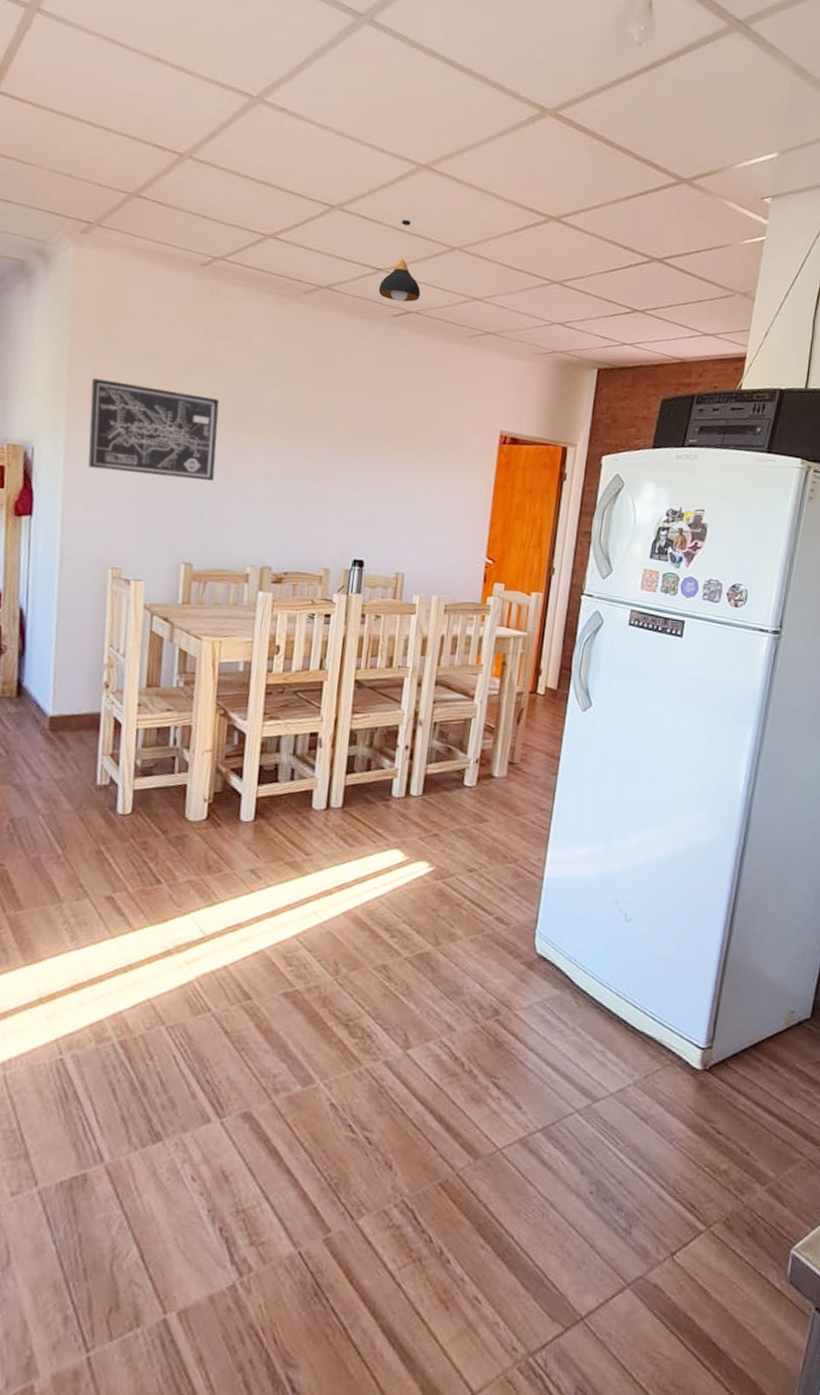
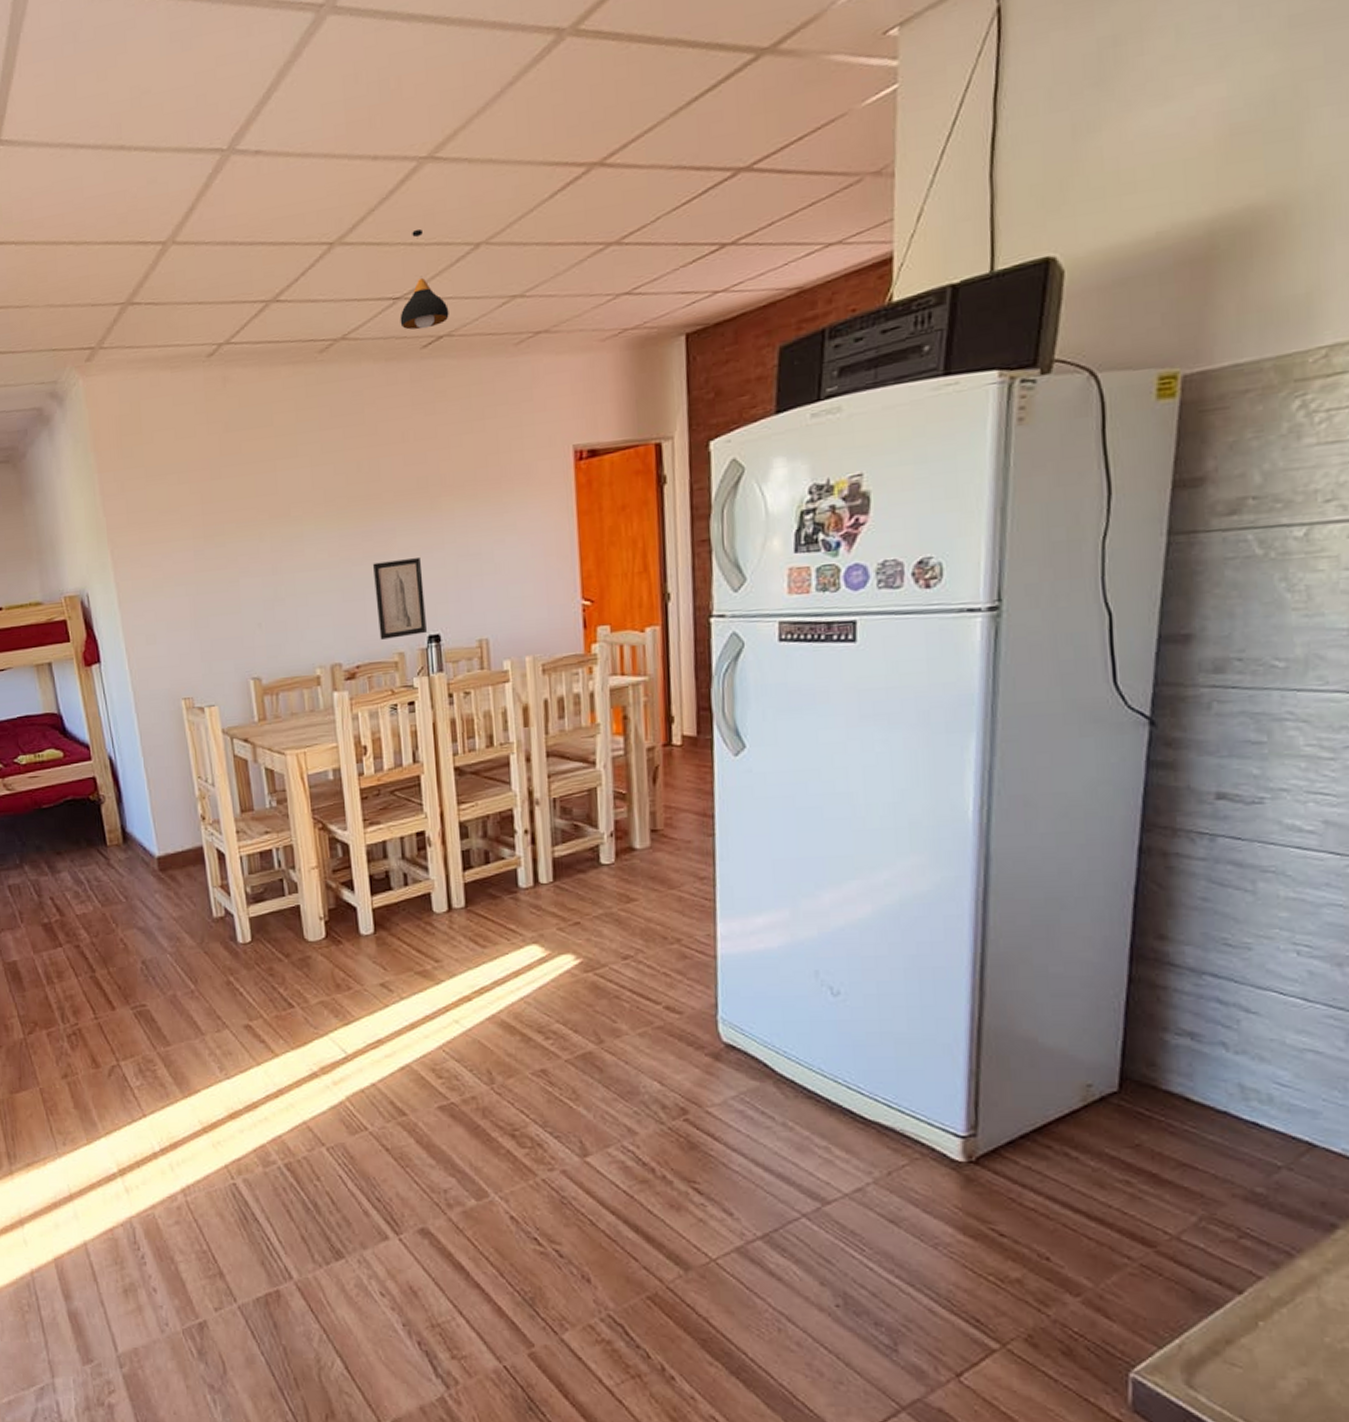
wall art: present [88,378,220,481] -> none [126,497,265,602]
wall art: none [310,485,359,557] -> present [372,558,427,640]

